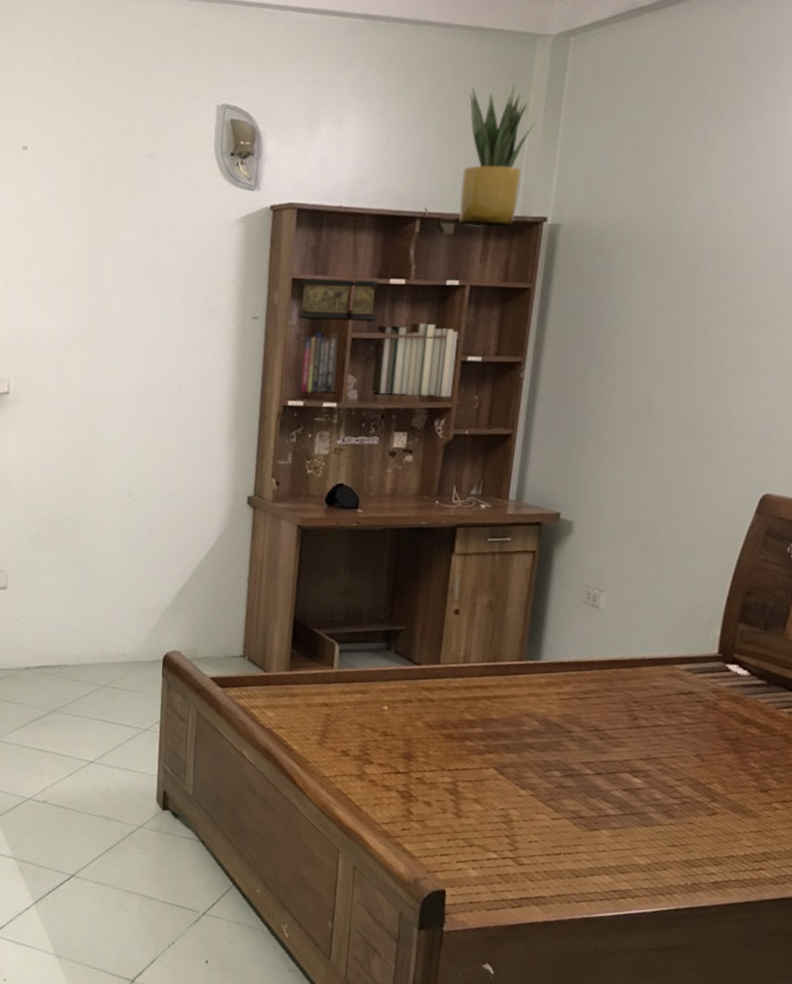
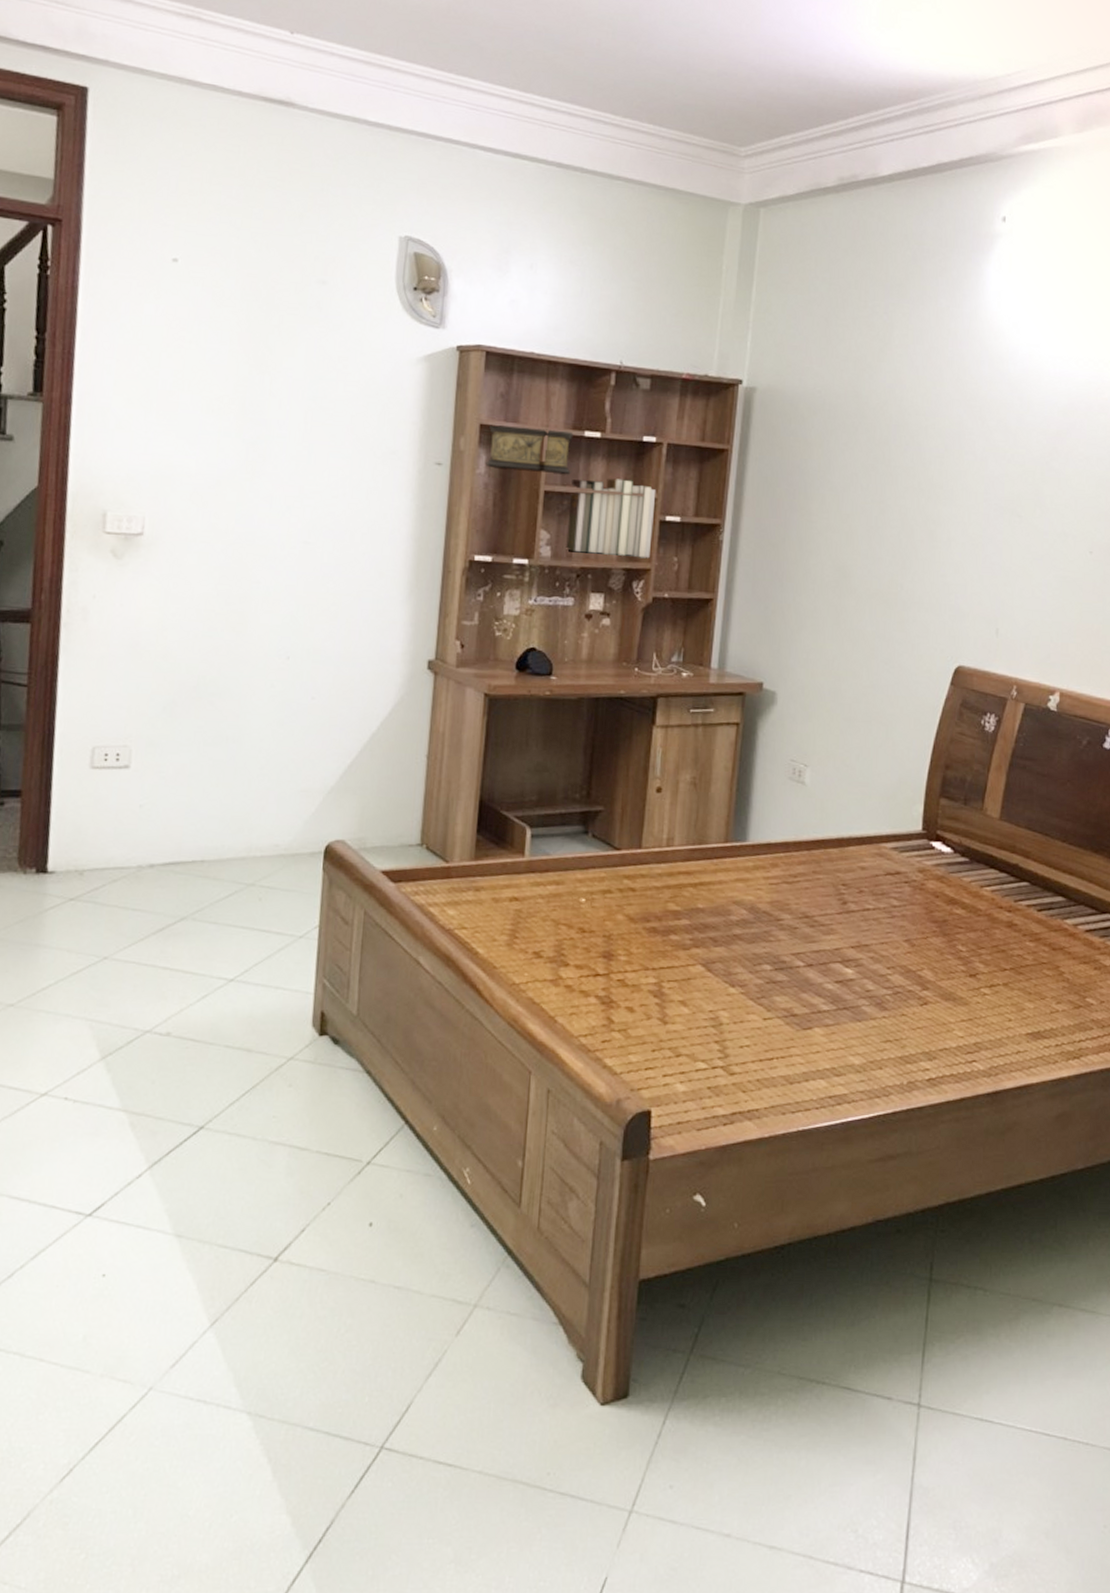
books: present [300,331,340,394] -> none [488,483,531,549]
planter: present [459,84,535,228] -> none [655,245,728,387]

